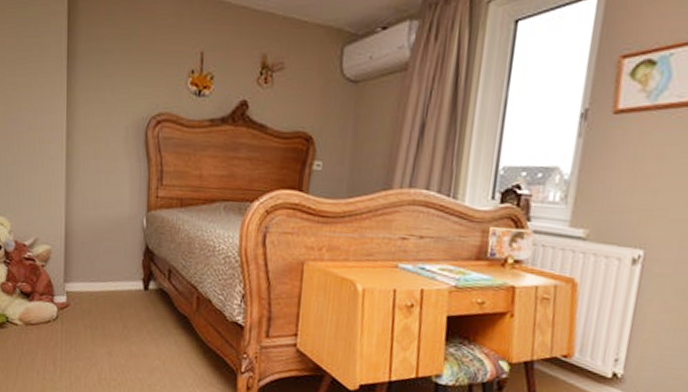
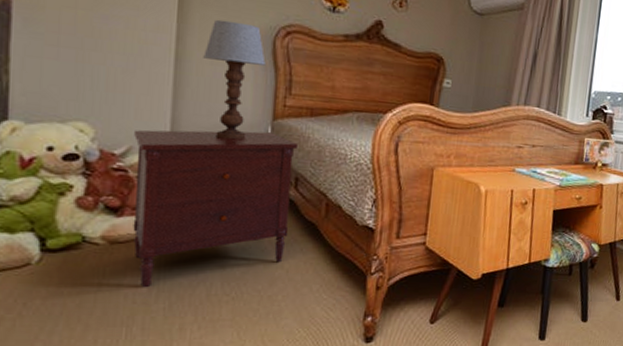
dresser: none [39,222,169,367] -> present [133,130,297,288]
table lamp: none [88,114,139,232] -> present [203,19,266,140]

